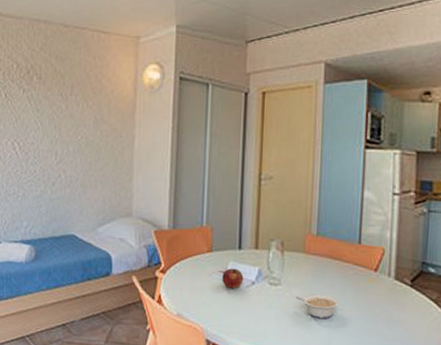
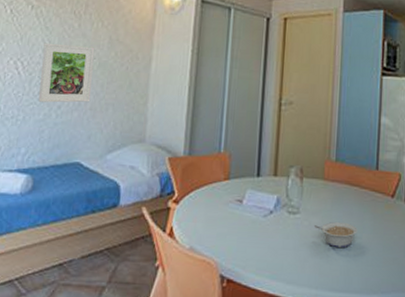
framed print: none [35,124,82,180] -> present [38,42,95,103]
fruit: present [222,268,244,289] -> none [239,197,262,218]

